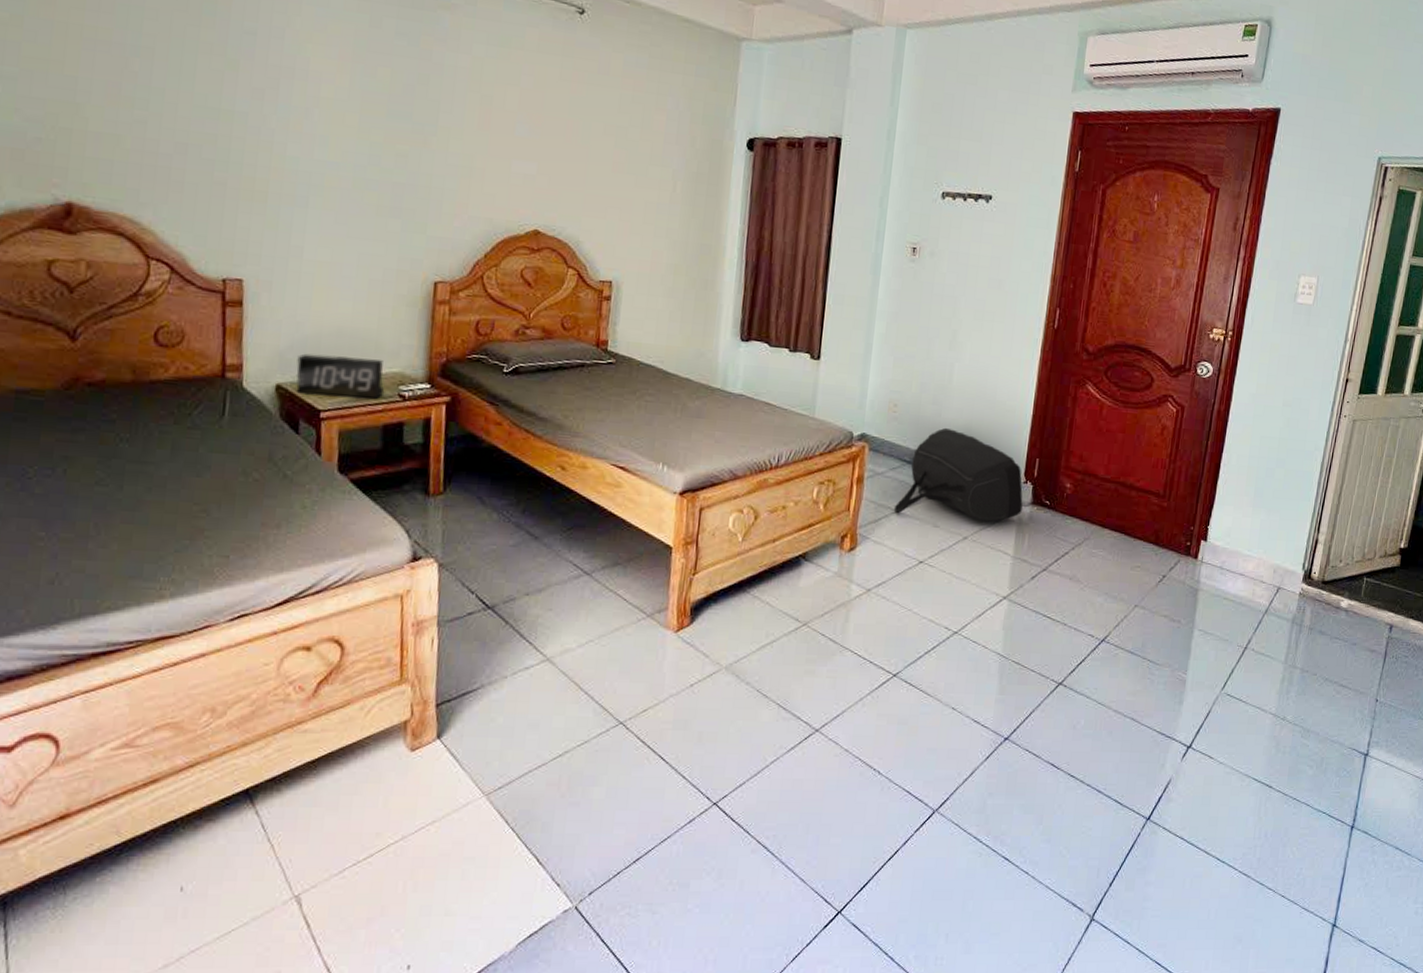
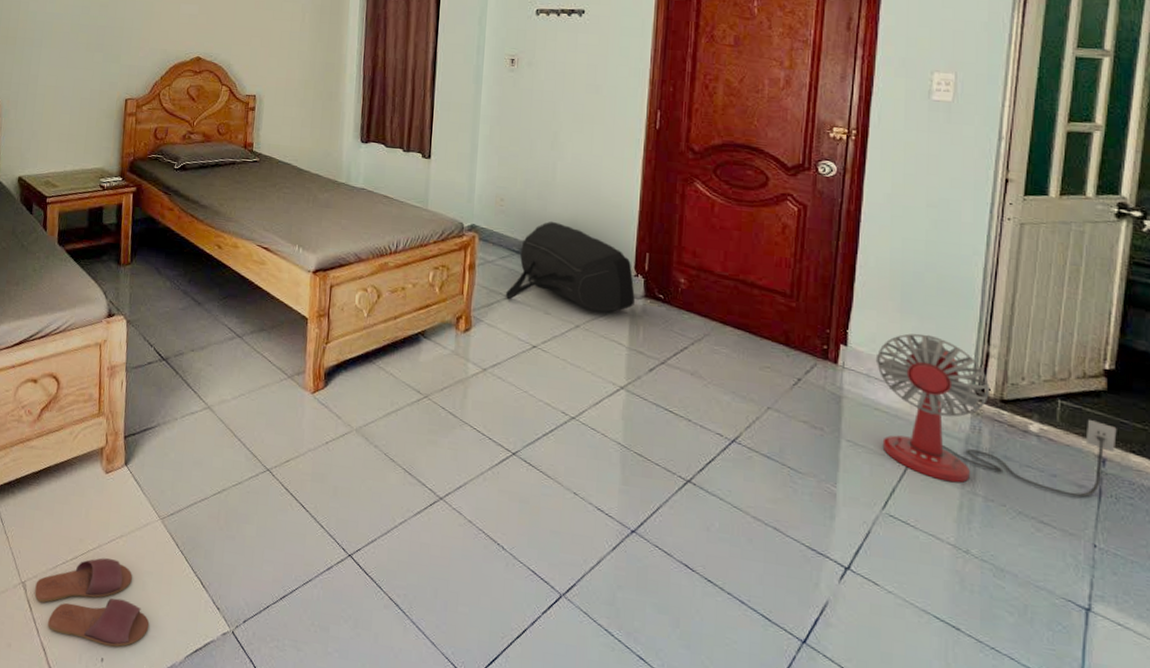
alarm clock: present [296,353,385,399] -> none [31,154,91,189]
slippers: none [313,851,471,950] -> present [34,558,150,647]
electric fan: none [1227,525,1403,661] -> present [875,333,1117,498]

